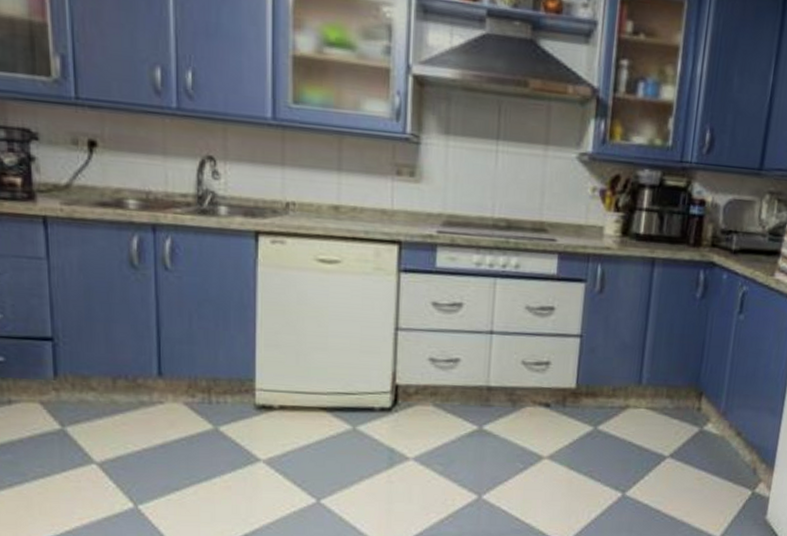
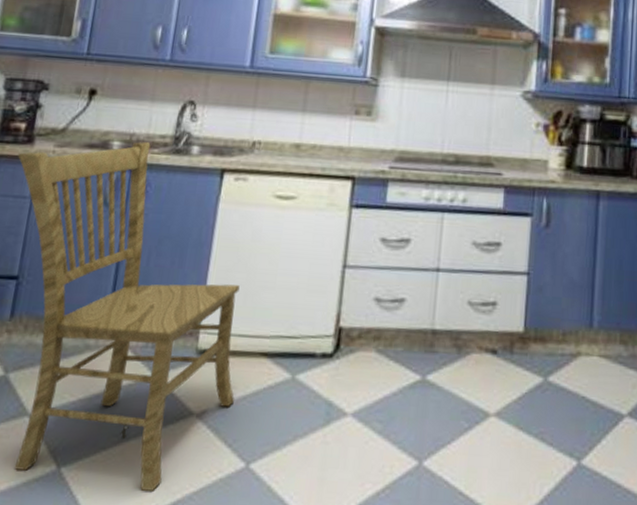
dining chair: none [20,200,298,523] -> present [14,141,240,491]

